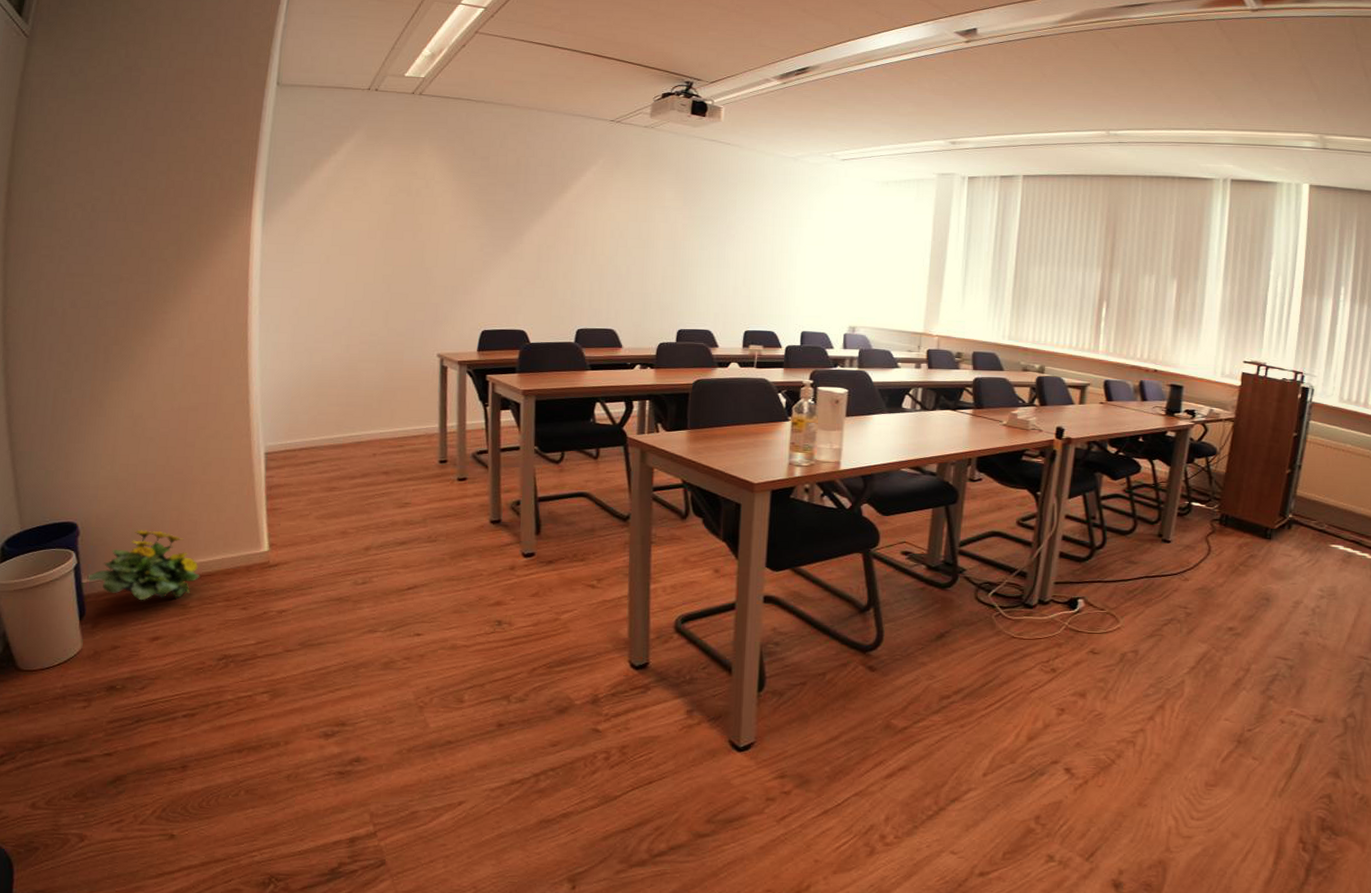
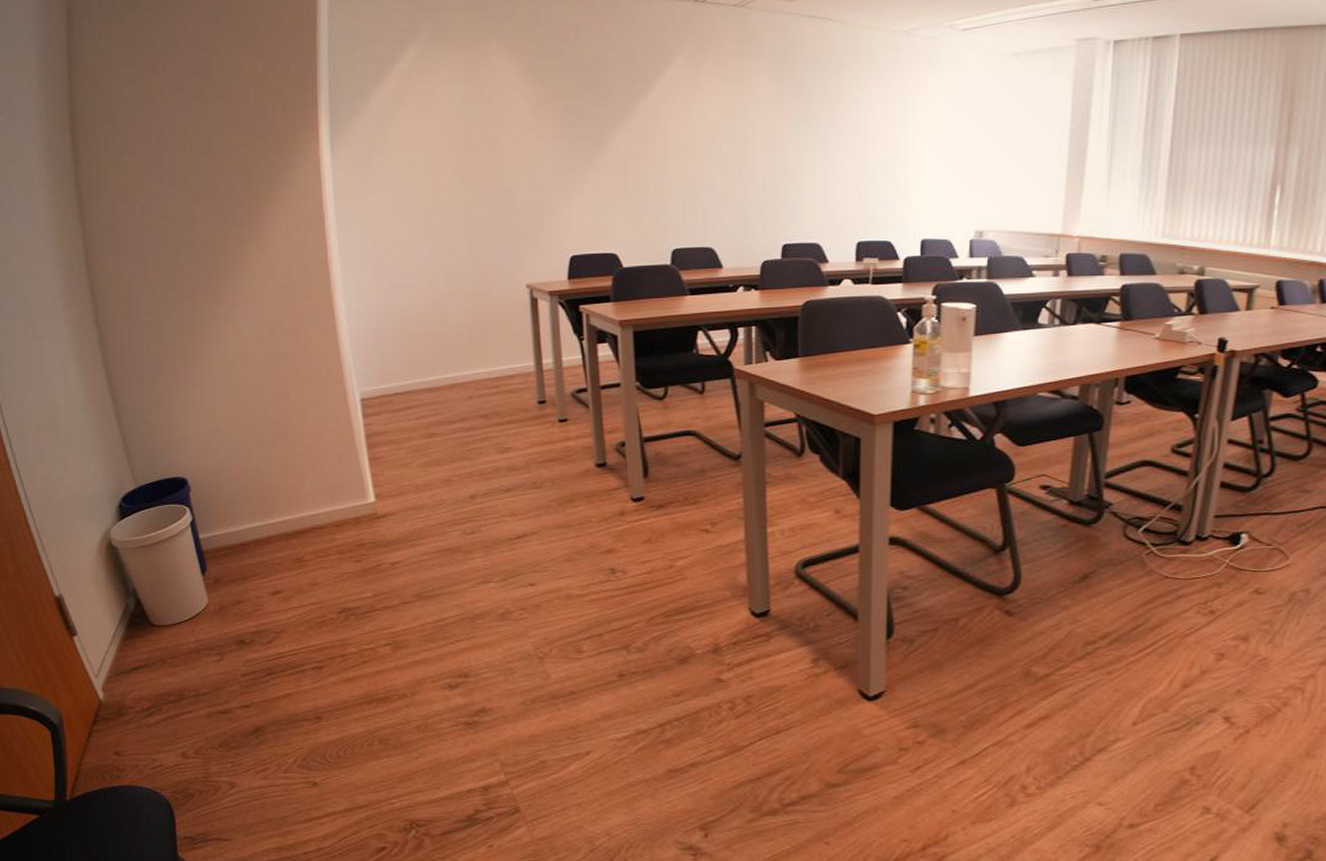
flowering plant: present [87,530,199,601] -> none [204,483,311,555]

